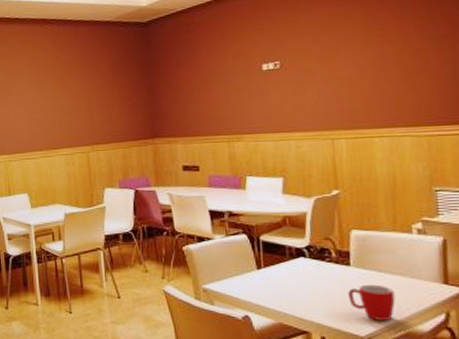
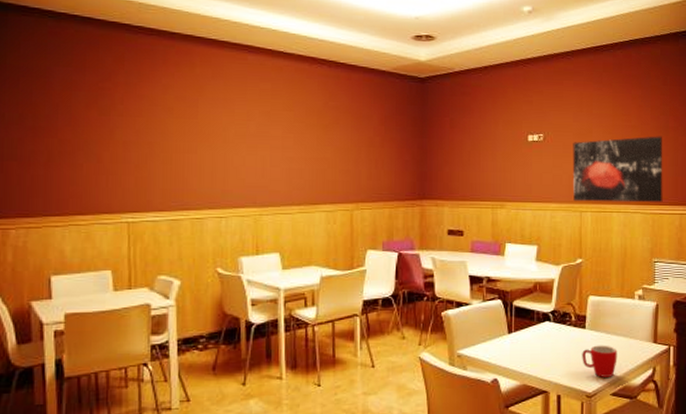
wall art: none [316,47,441,129] -> present [572,136,663,203]

